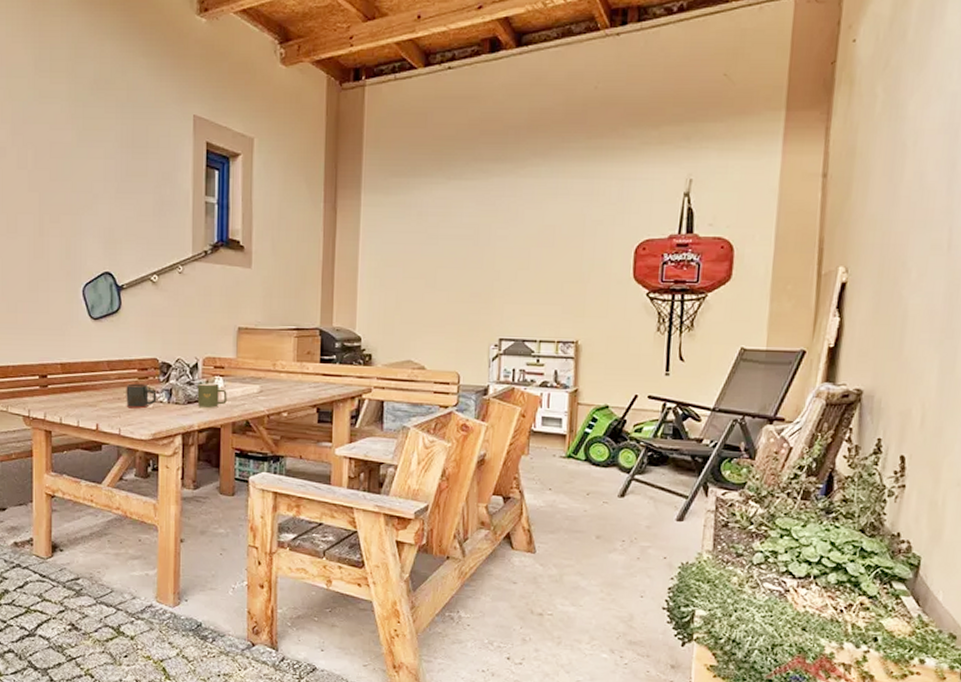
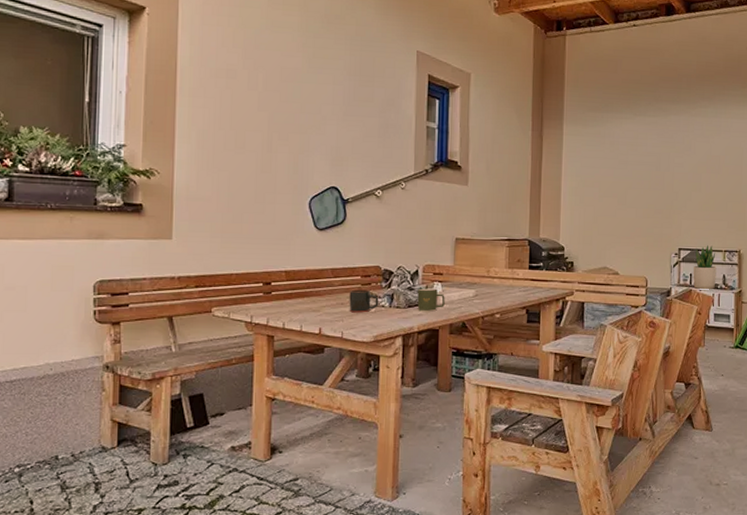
planter: none [516,335,547,388] -> present [693,245,717,290]

